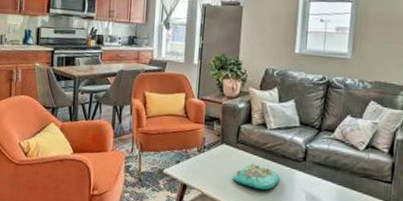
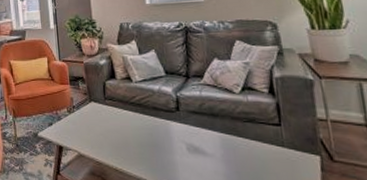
decorative tray: present [232,163,280,190] -> none [106,118,156,144]

